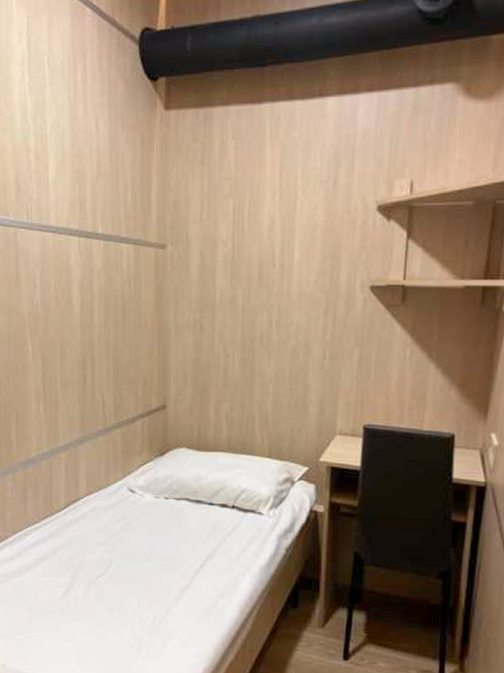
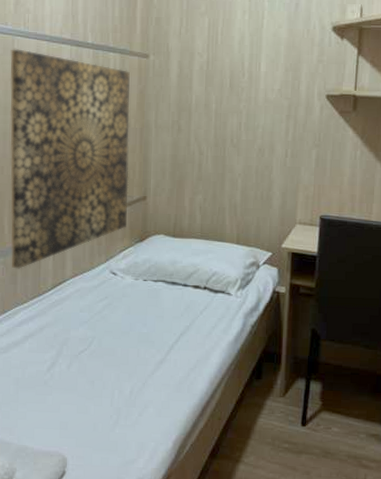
wall art: none [13,242,146,486] -> present [10,49,130,269]

